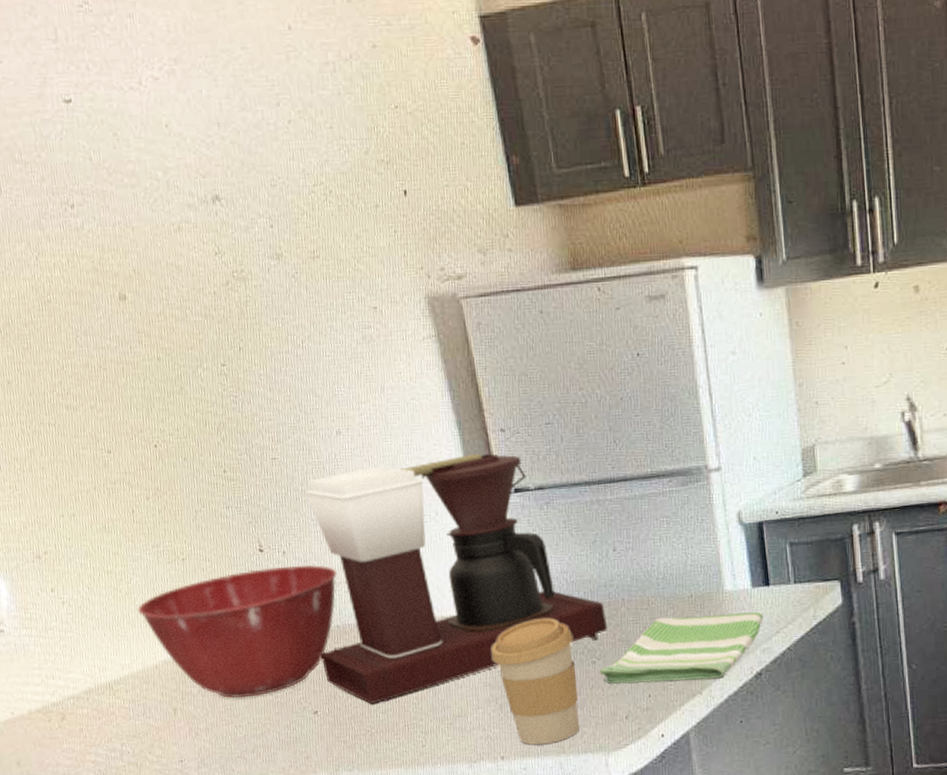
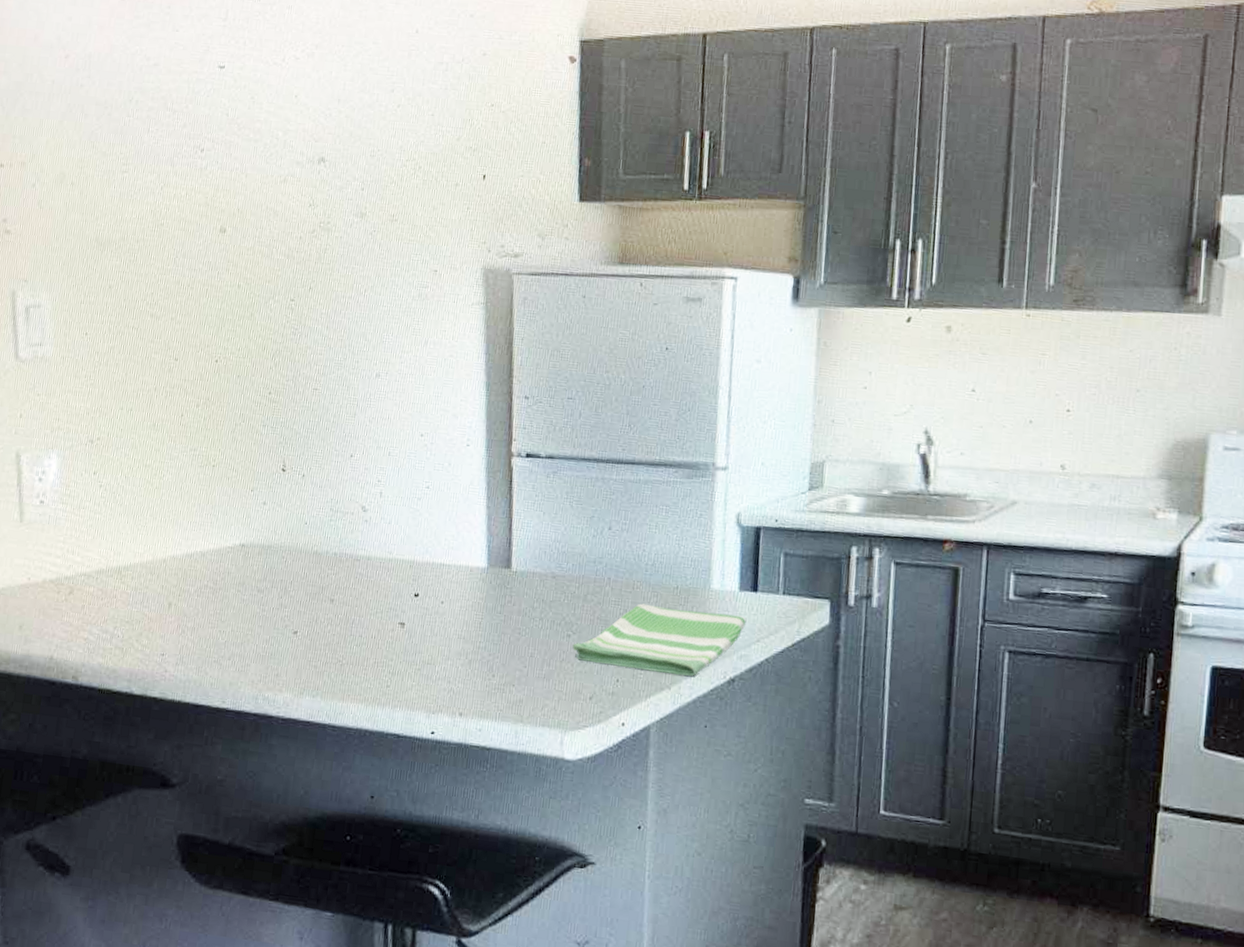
mixing bowl: present [137,565,338,698] -> none [161,486,347,607]
coffee maker: present [304,453,608,705] -> none [313,411,590,636]
coffee cup: present [491,618,580,746] -> none [471,582,554,710]

